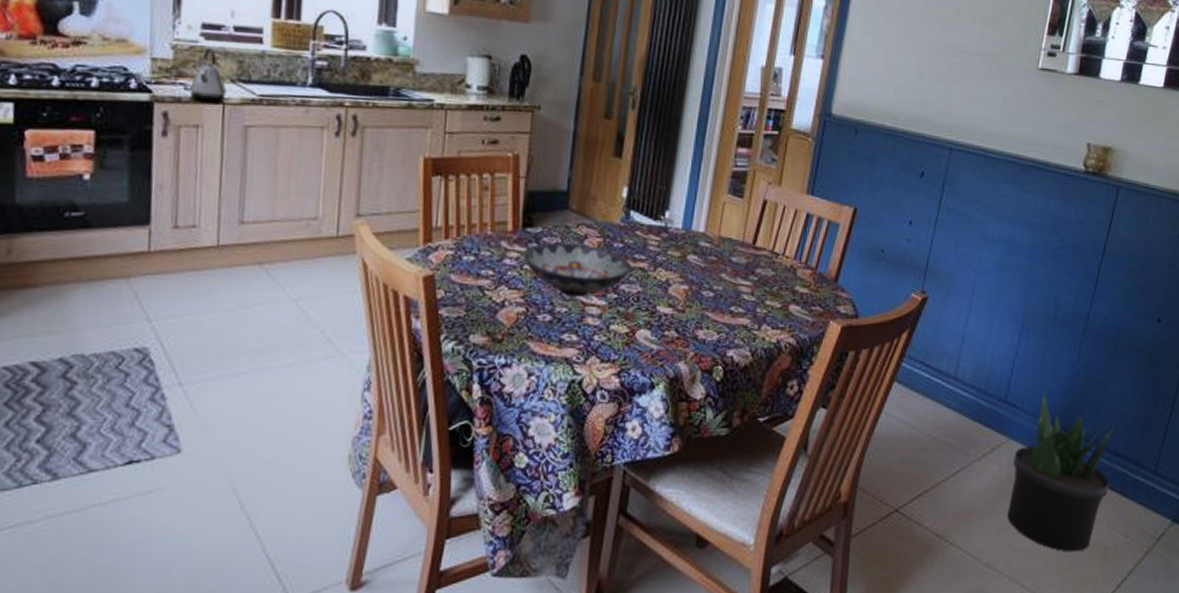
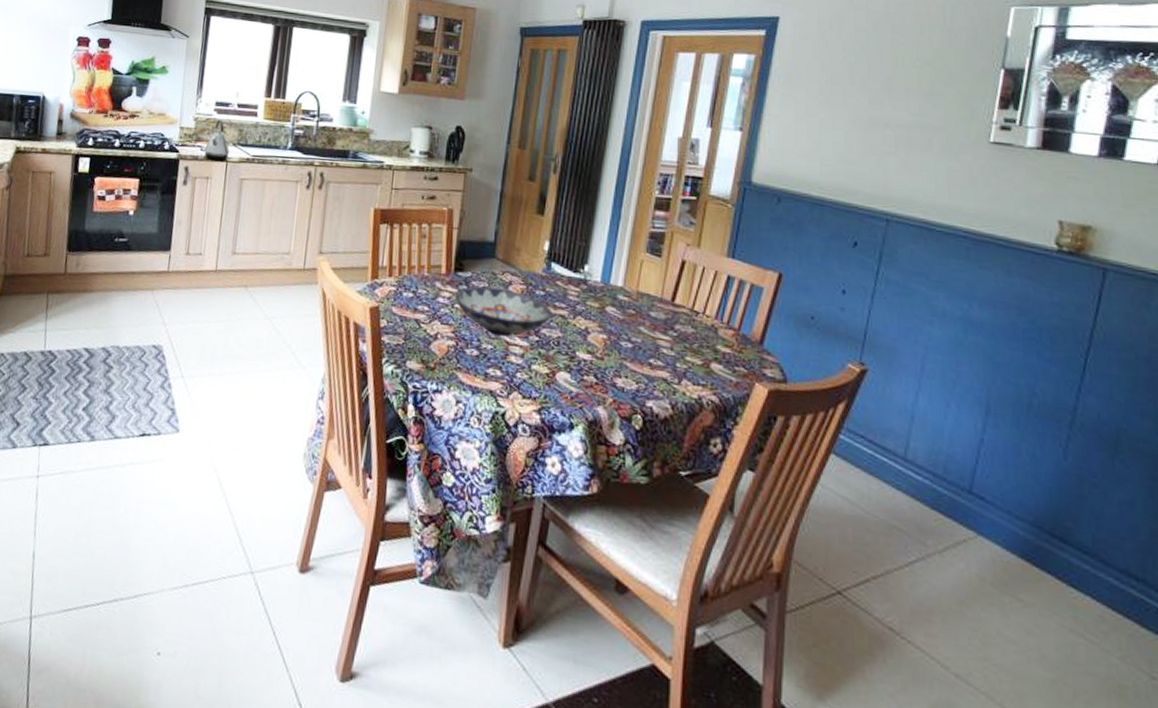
planter: present [1008,389,1116,551] -> none [981,484,1125,684]

